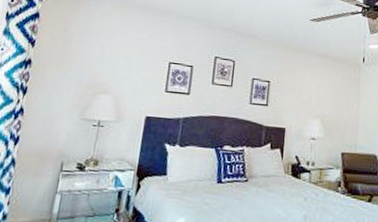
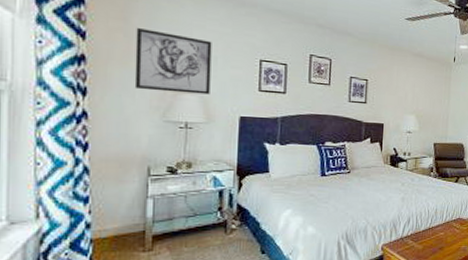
wall art: none [63,35,130,95] -> present [134,27,212,95]

